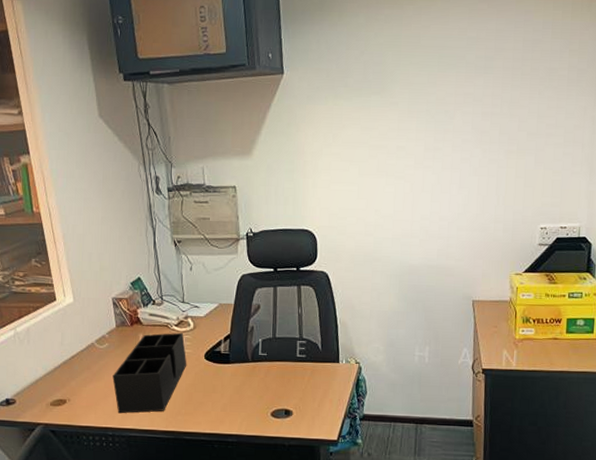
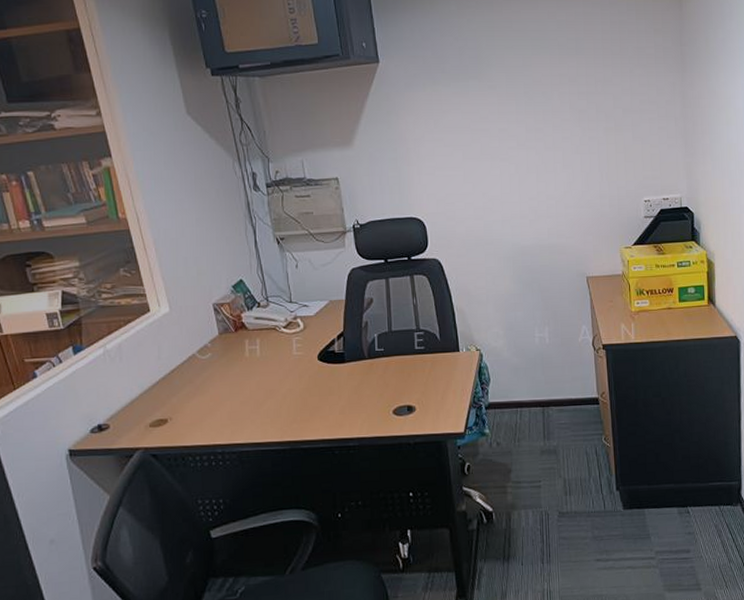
desk organizer: present [112,332,187,413] -> none [218,334,300,427]

